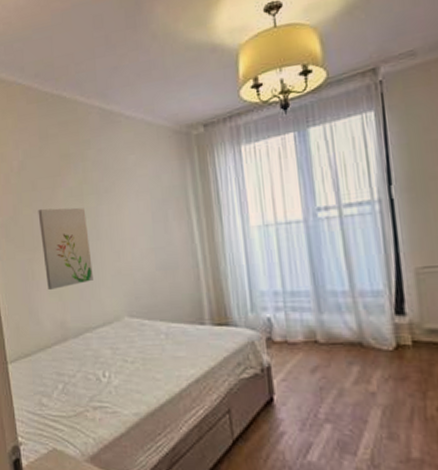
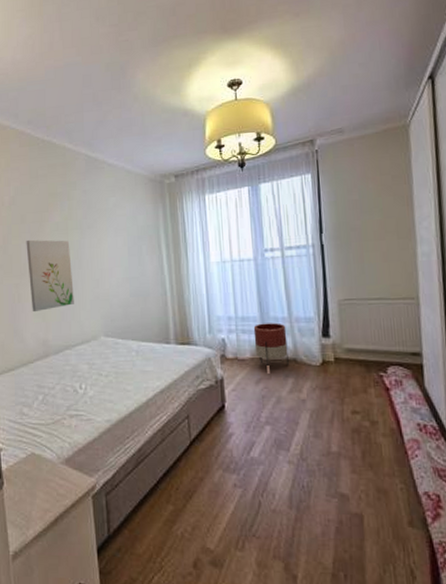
planter: none [306,298,353,351] -> present [253,323,289,366]

